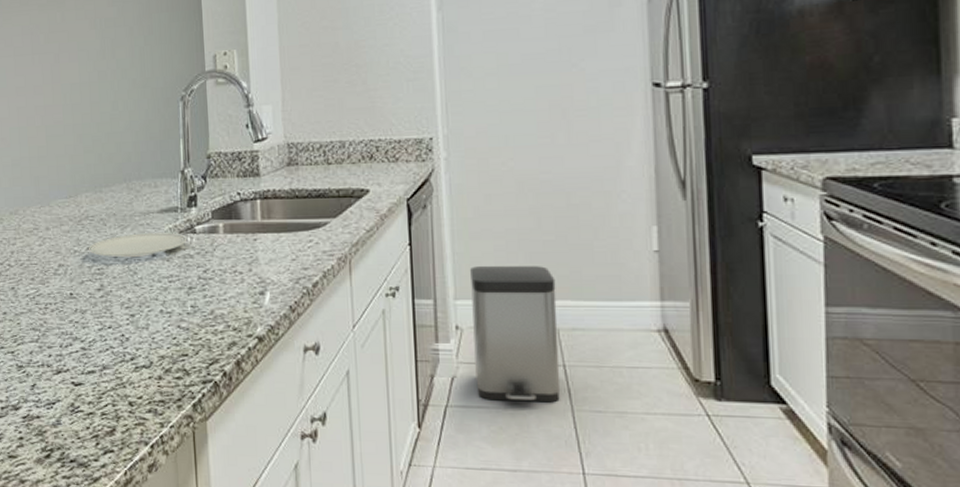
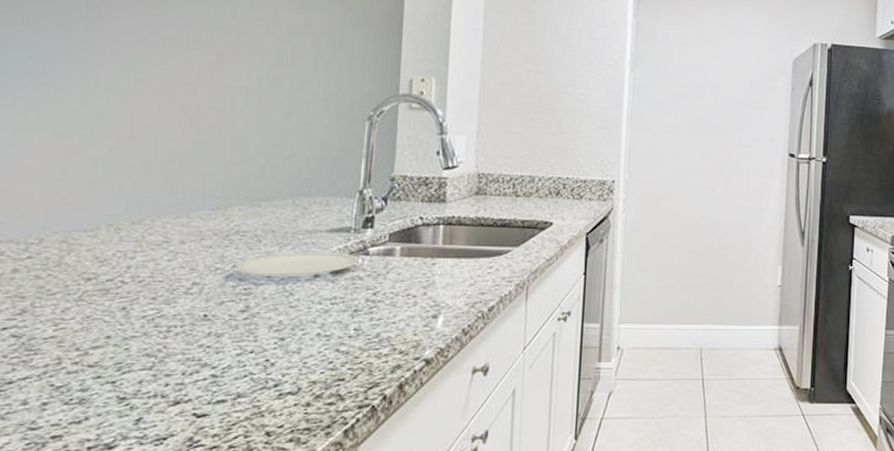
pedal bin: present [470,266,561,403] -> none [630,295,703,412]

